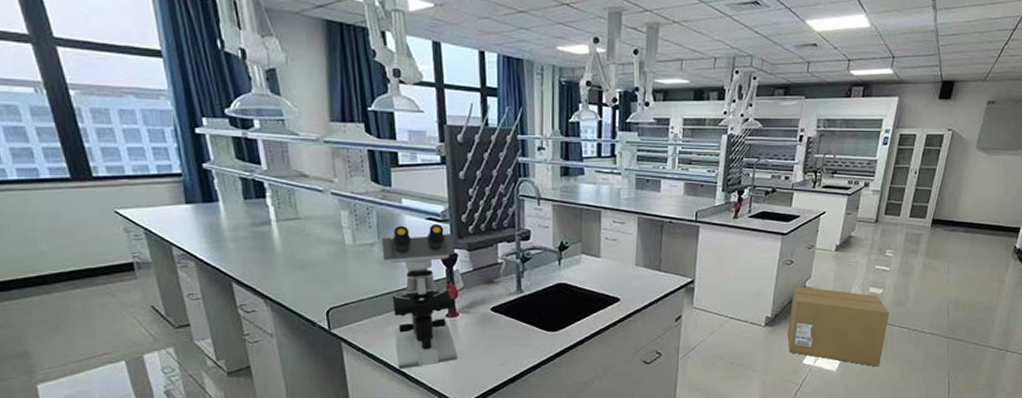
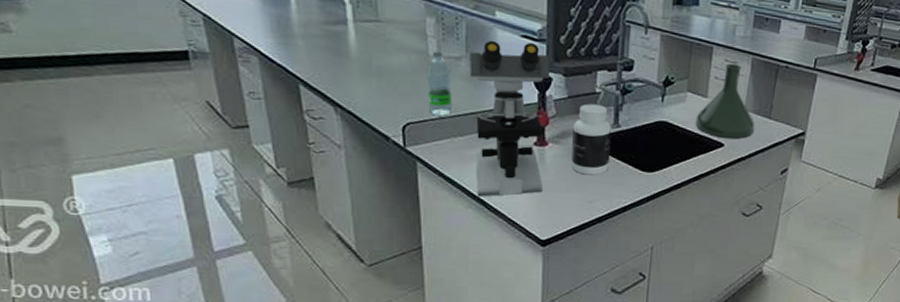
bottle: none [344,241,370,299] -> present [427,51,453,116]
medicine bottle: none [480,274,517,340] -> present [571,103,613,176]
flask: none [591,225,647,294] -> present [695,64,755,139]

